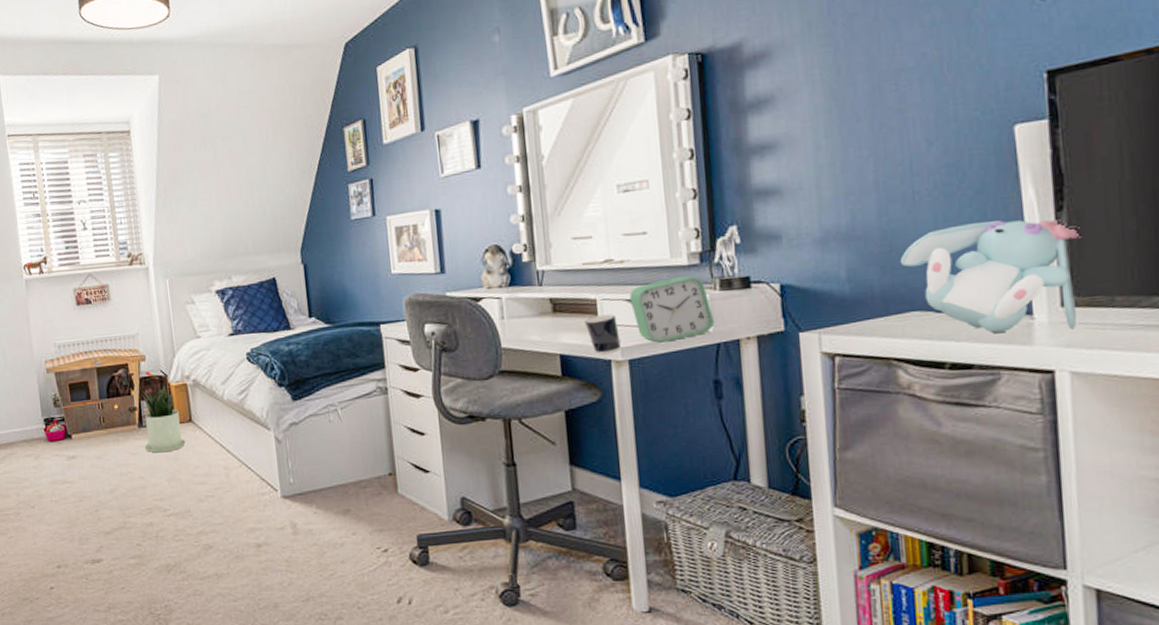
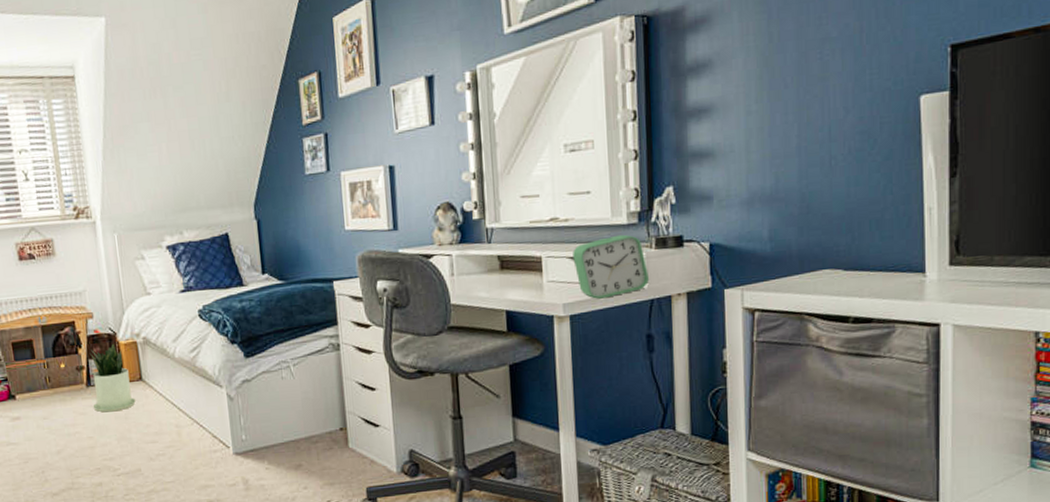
mug: present [585,314,621,355] -> none [530,271,563,311]
stuffed animal: present [900,219,1083,334] -> none [815,185,971,290]

